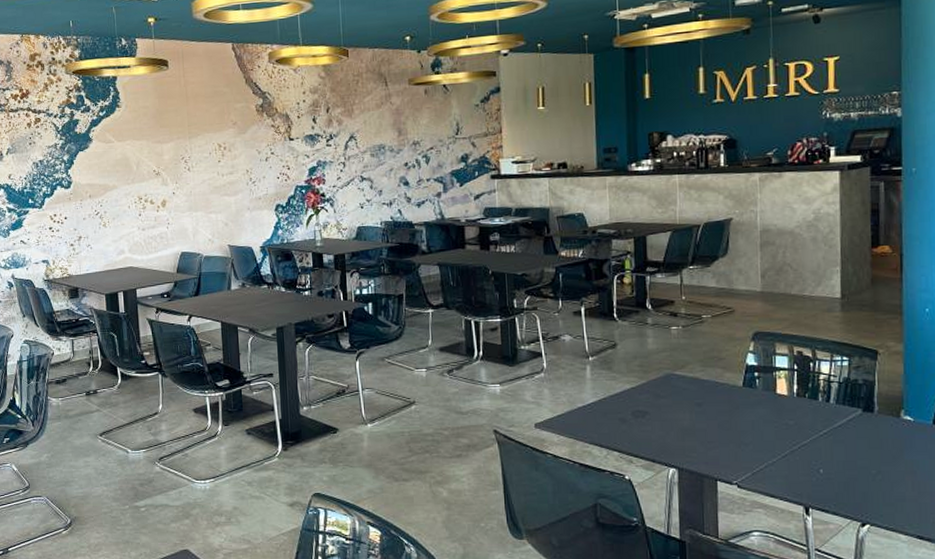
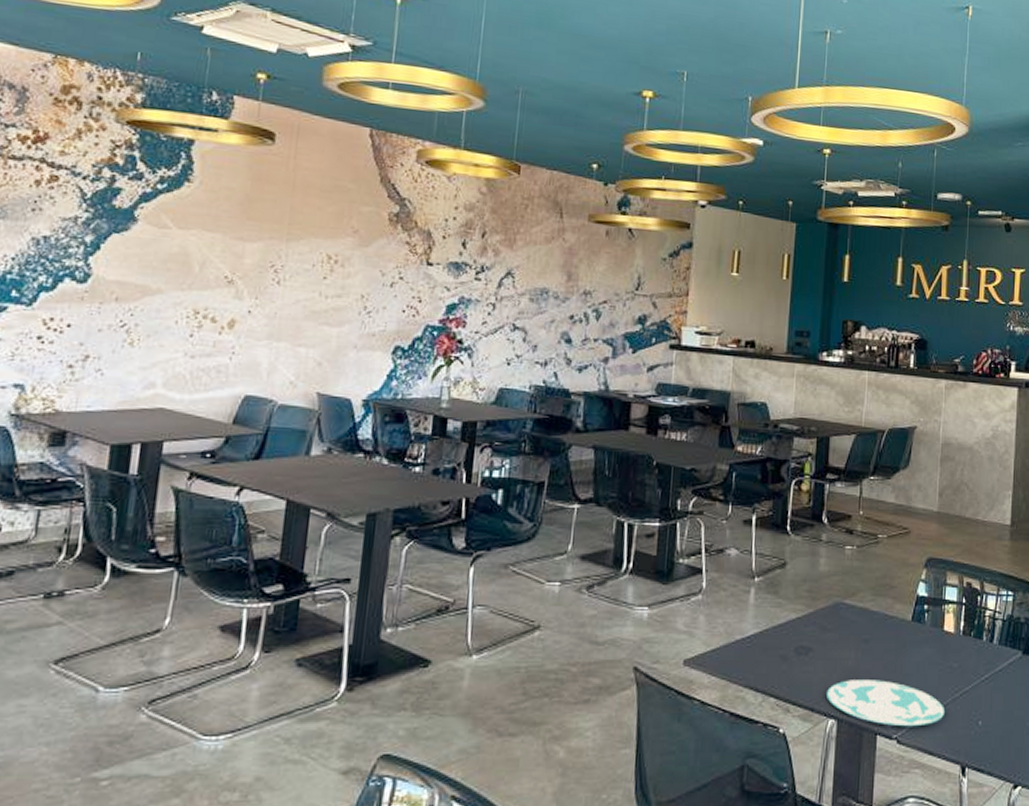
plate: none [665,436,785,475] -> present [826,680,946,727]

